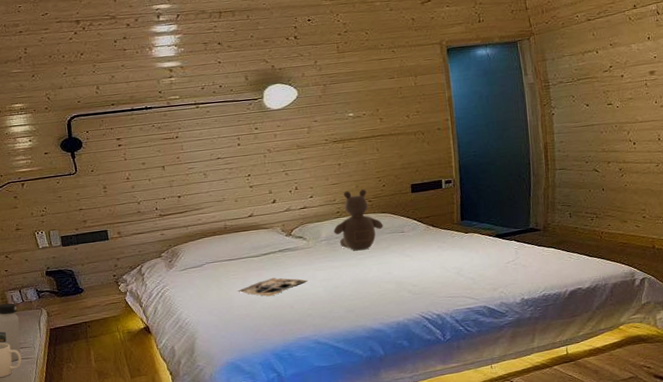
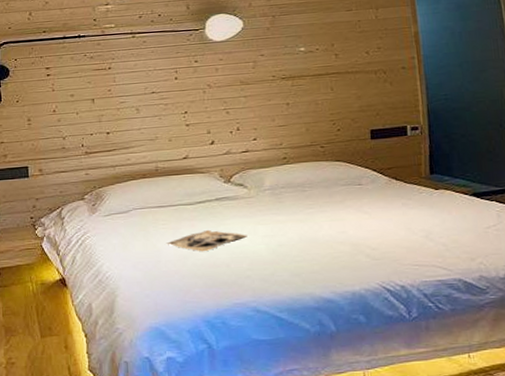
teddy bear: present [334,189,383,251] -> none [279,133,337,204]

